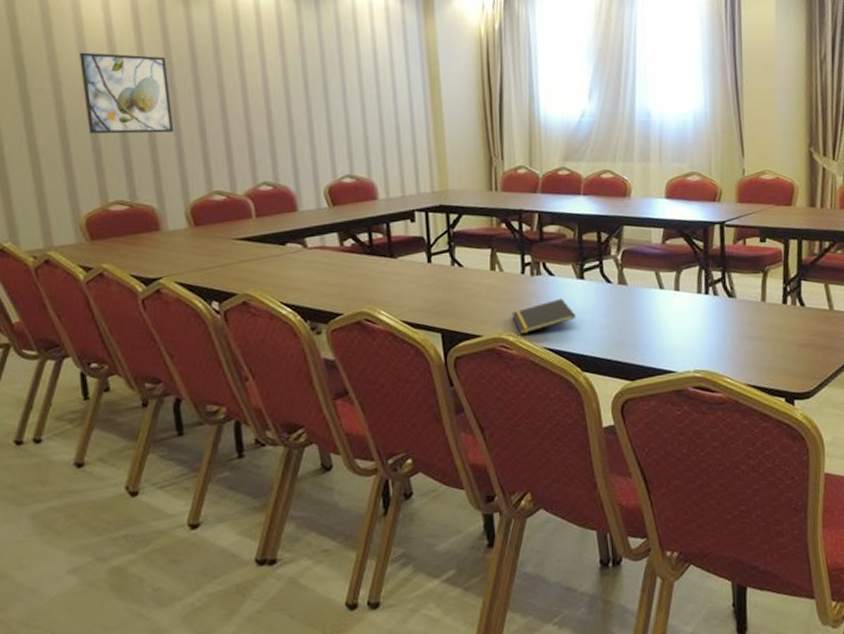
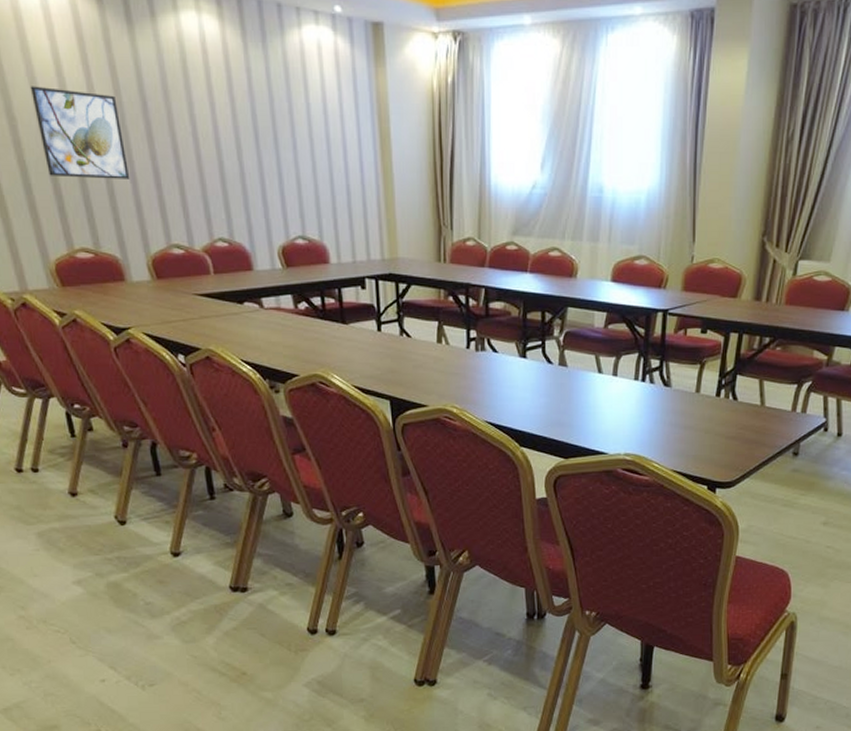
notepad: present [512,298,575,335] -> none [457,375,516,407]

